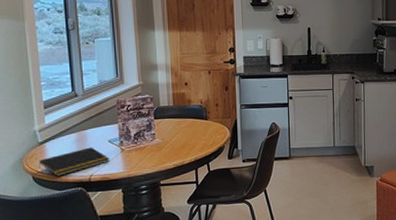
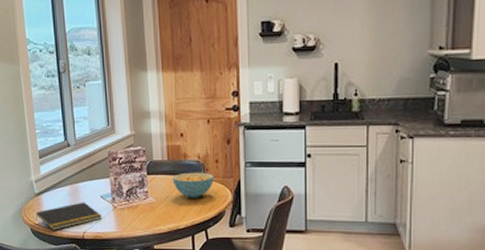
cereal bowl: none [177,114,214,137] -> present [172,172,214,198]

